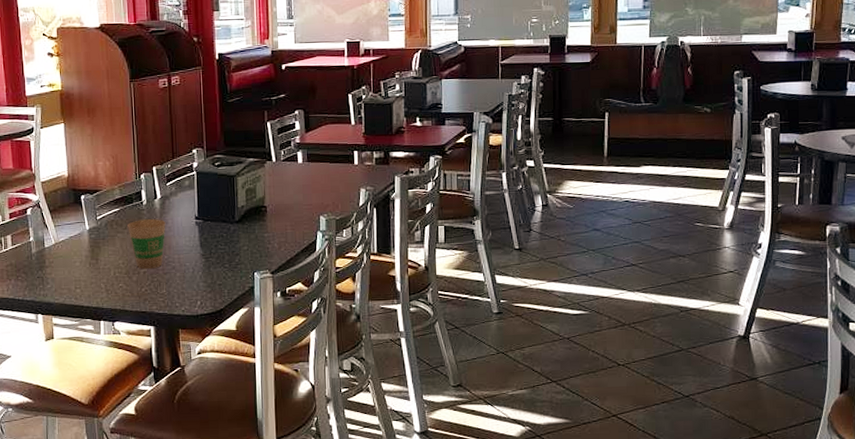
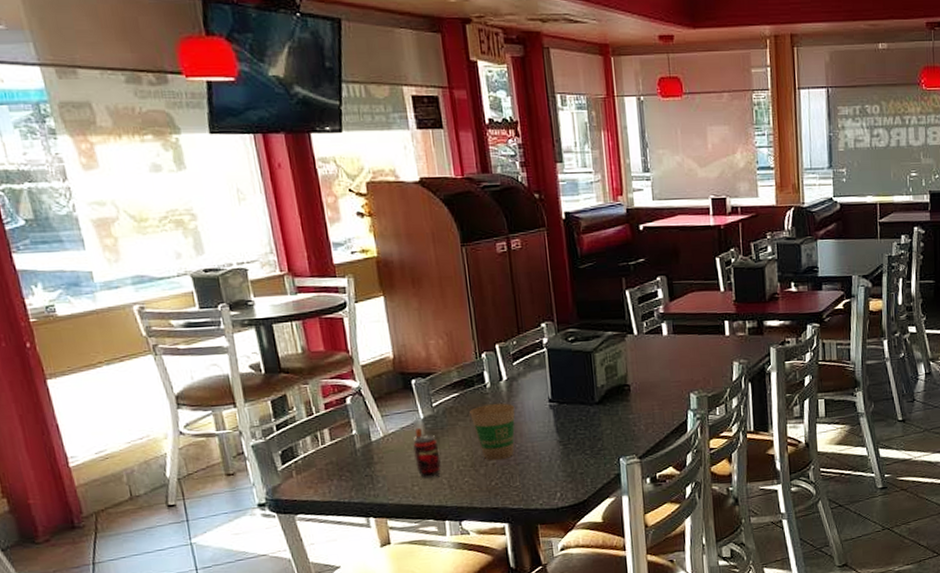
beverage can: none [78,238,101,282] -> present [412,428,442,479]

